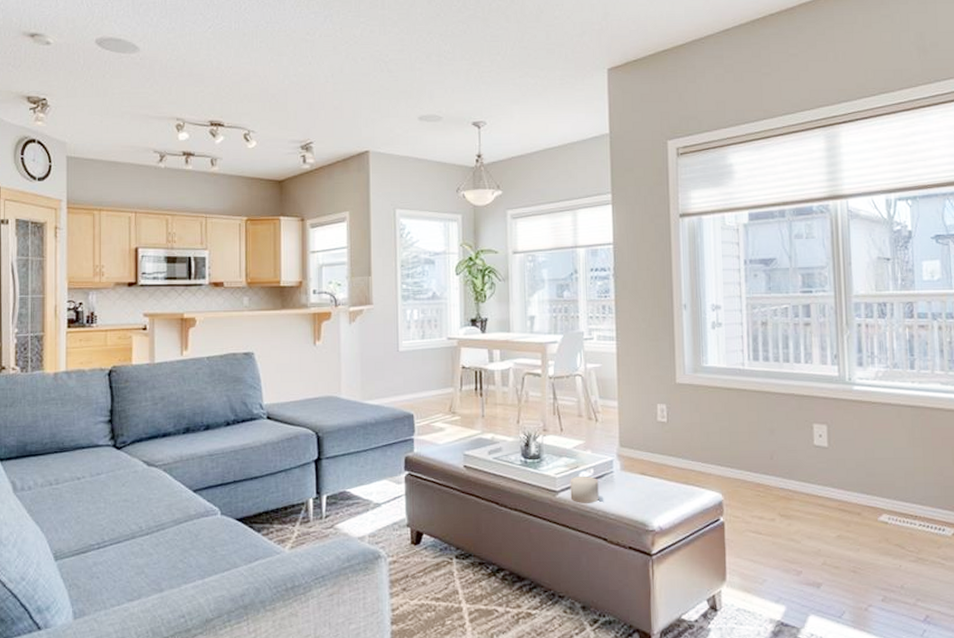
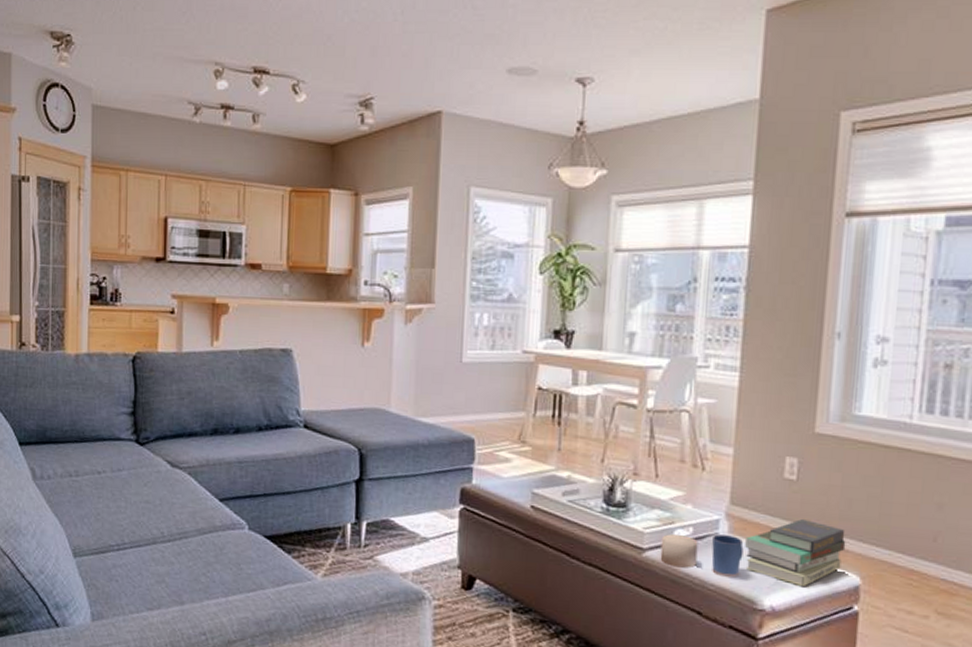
mug: none [609,472,634,506] -> present [711,534,744,577]
books: none [634,452,709,508] -> present [745,518,846,587]

